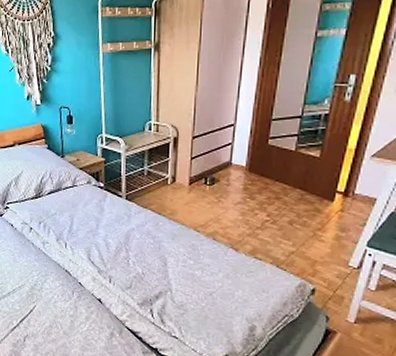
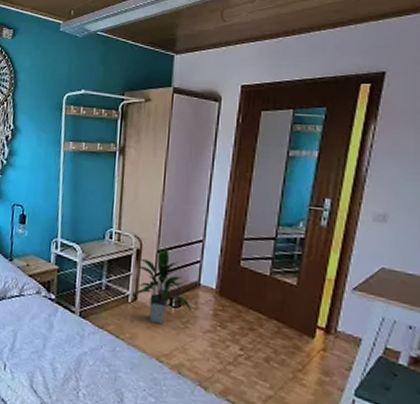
indoor plant: none [172,134,225,200] -> present [134,248,192,324]

